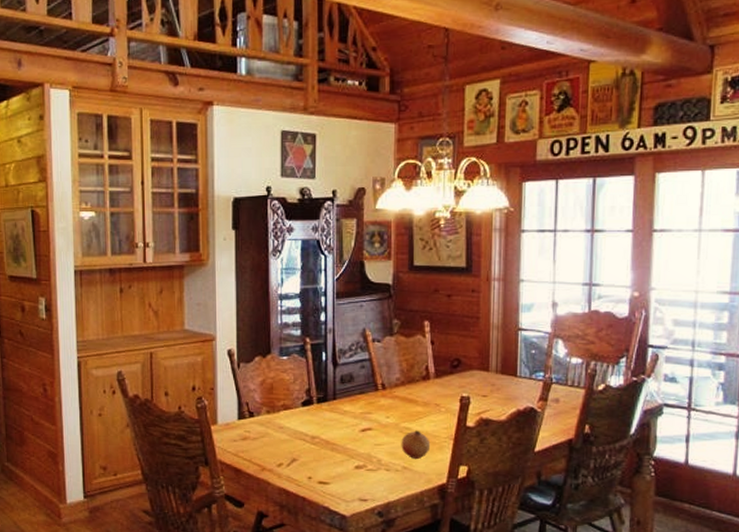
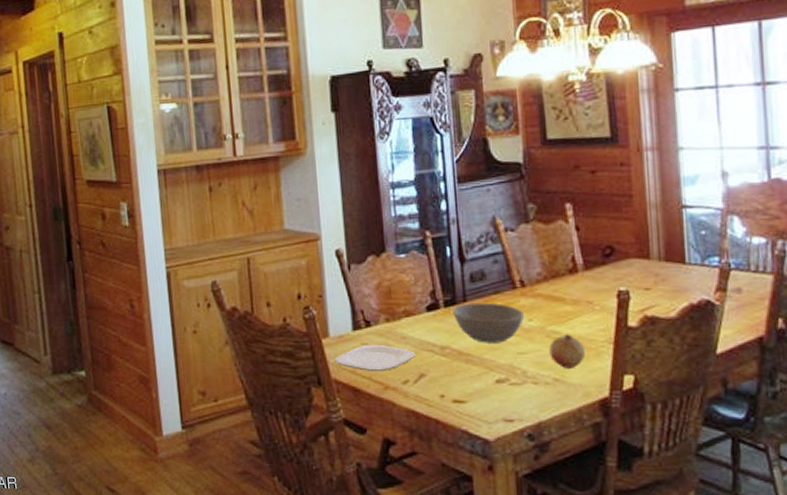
plate: none [220,432,289,455] -> present [334,344,415,371]
bowl: none [323,400,384,435] -> present [452,302,525,343]

